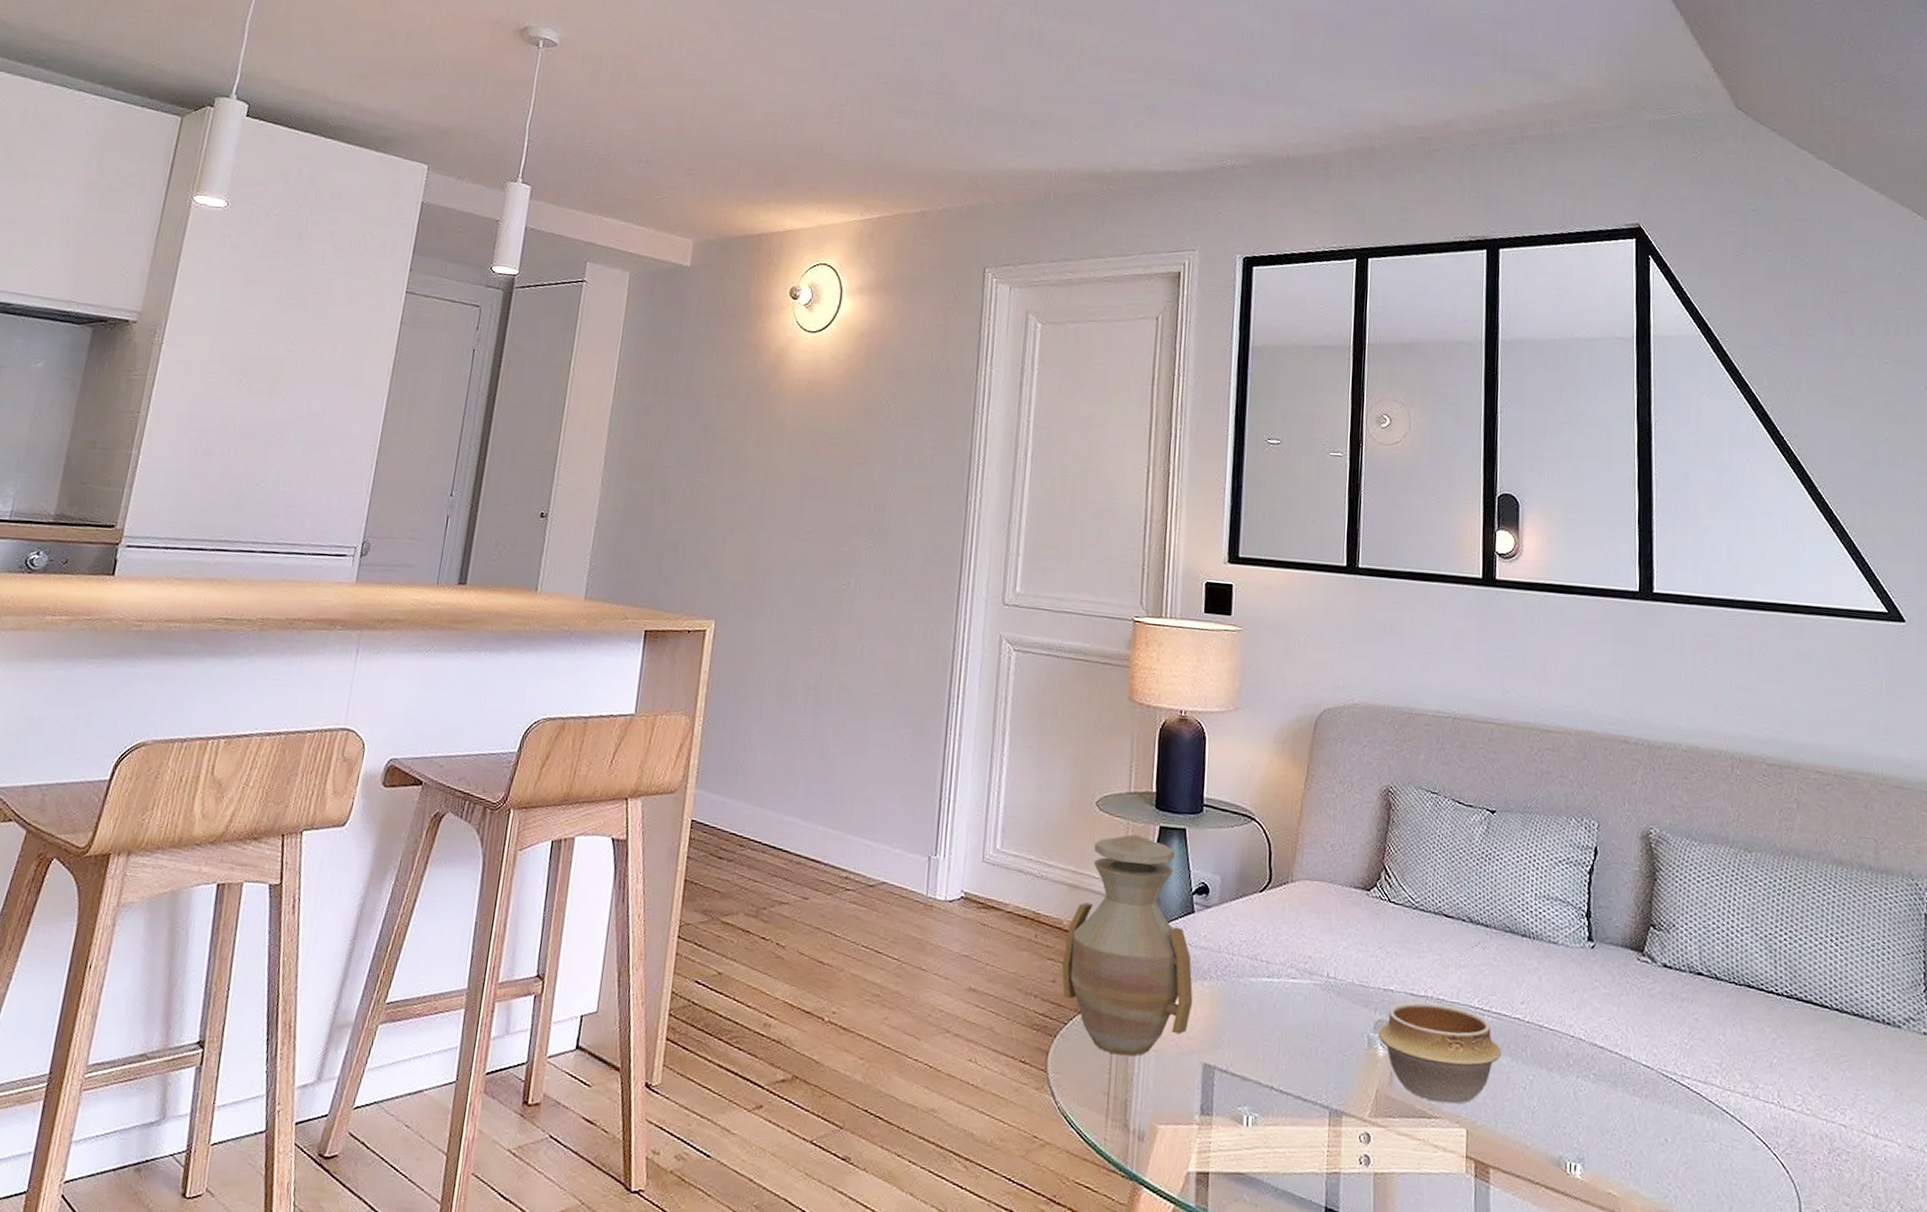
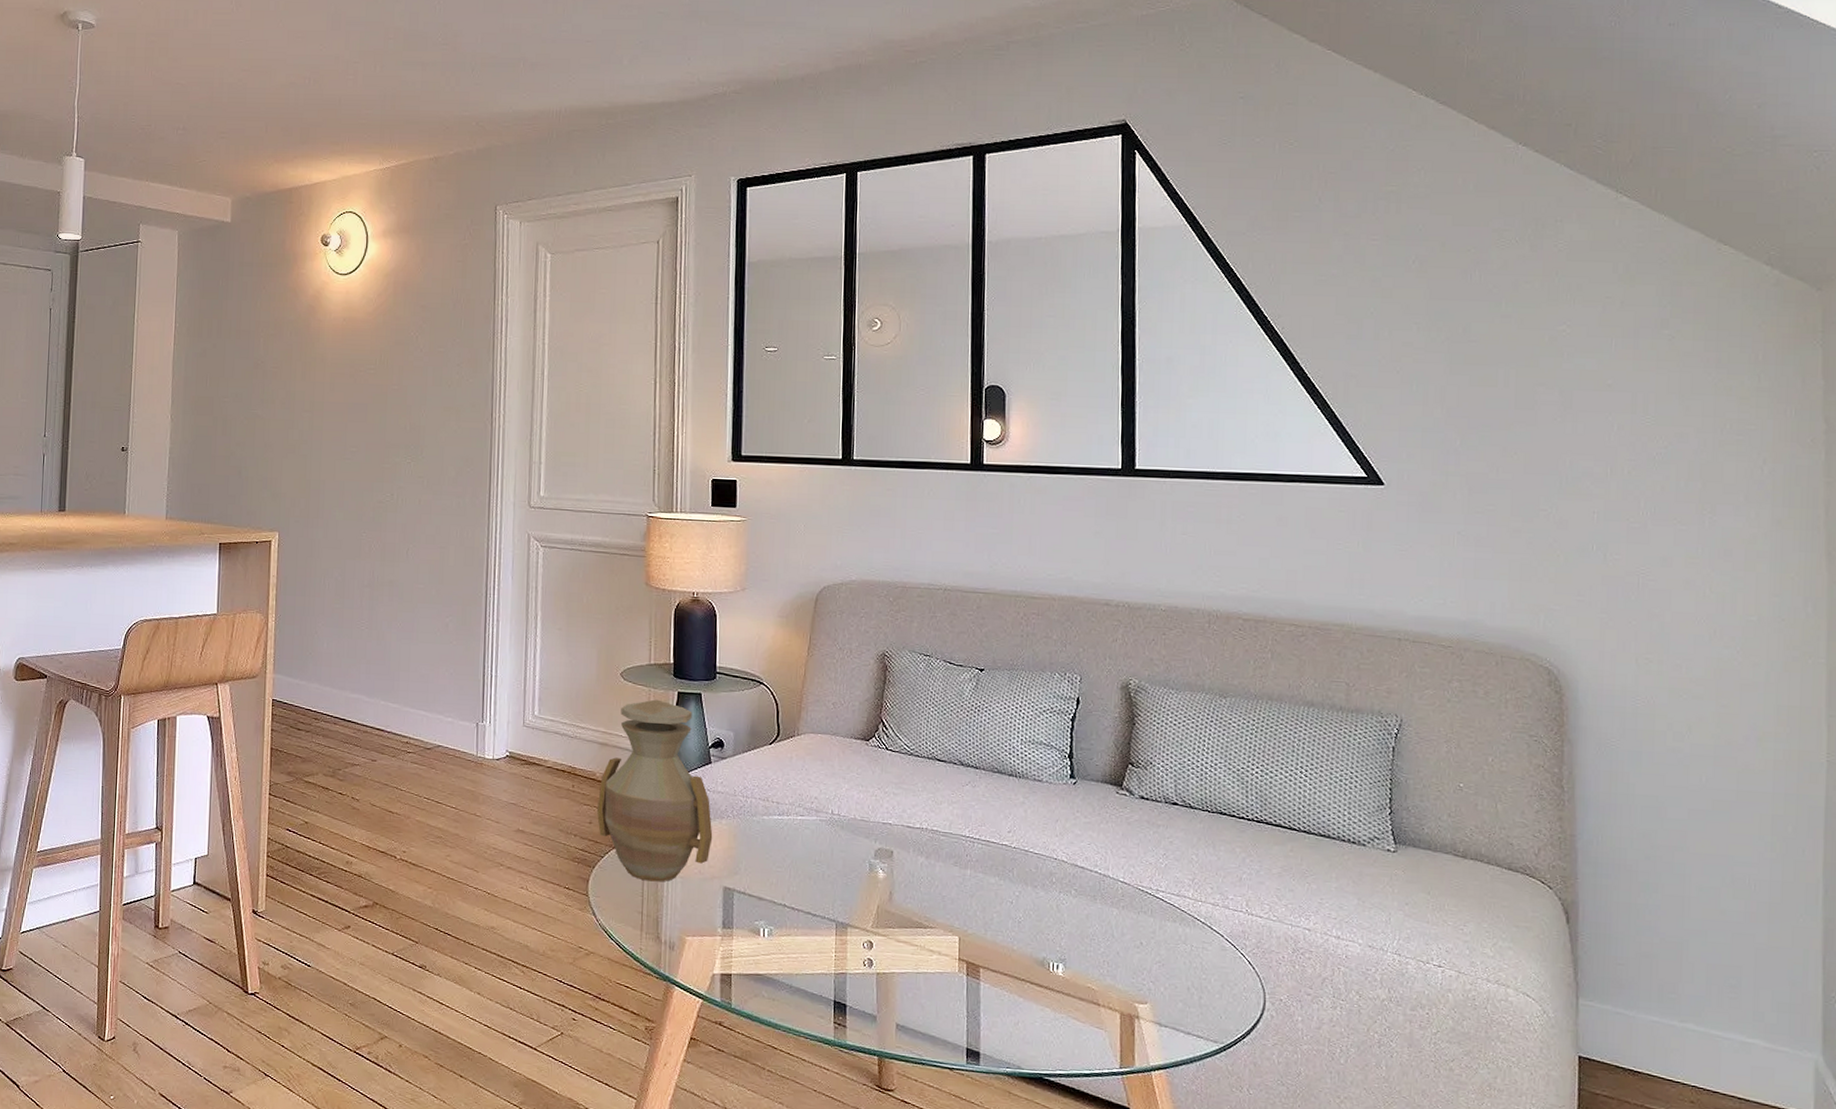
bowl: present [1378,1001,1503,1104] -> none [878,832,991,917]

